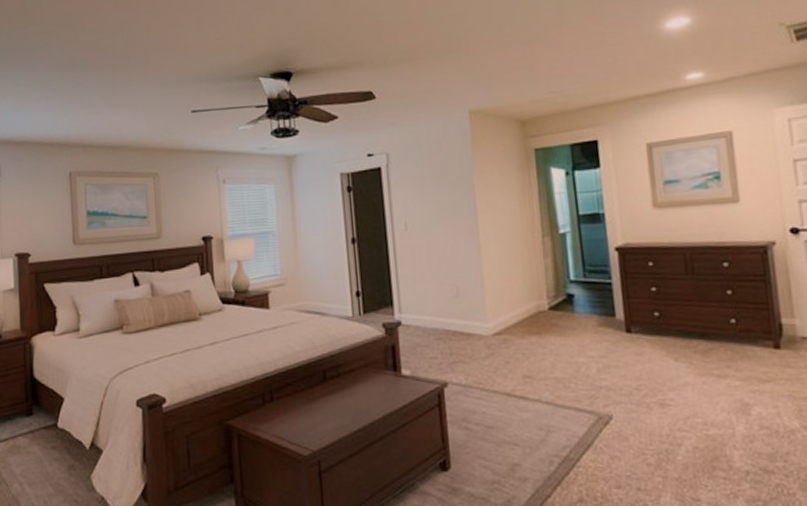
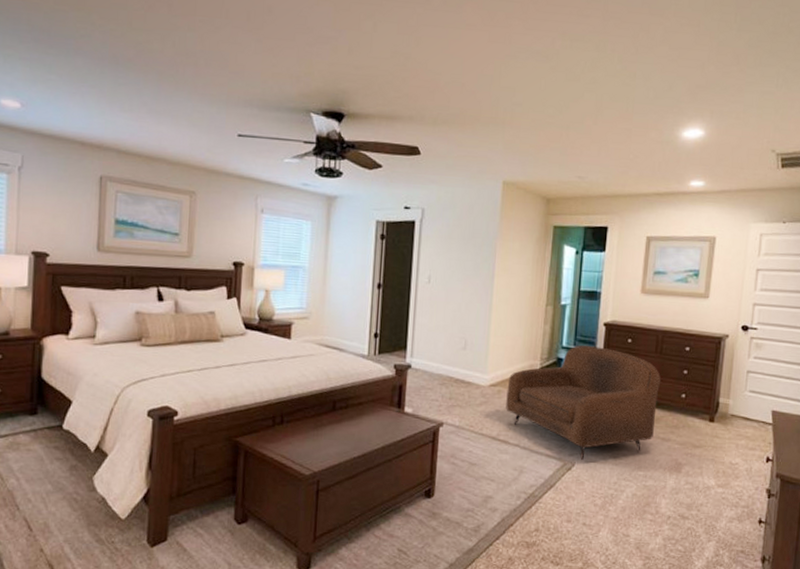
armchair: none [514,275,705,411] -> present [506,345,661,460]

